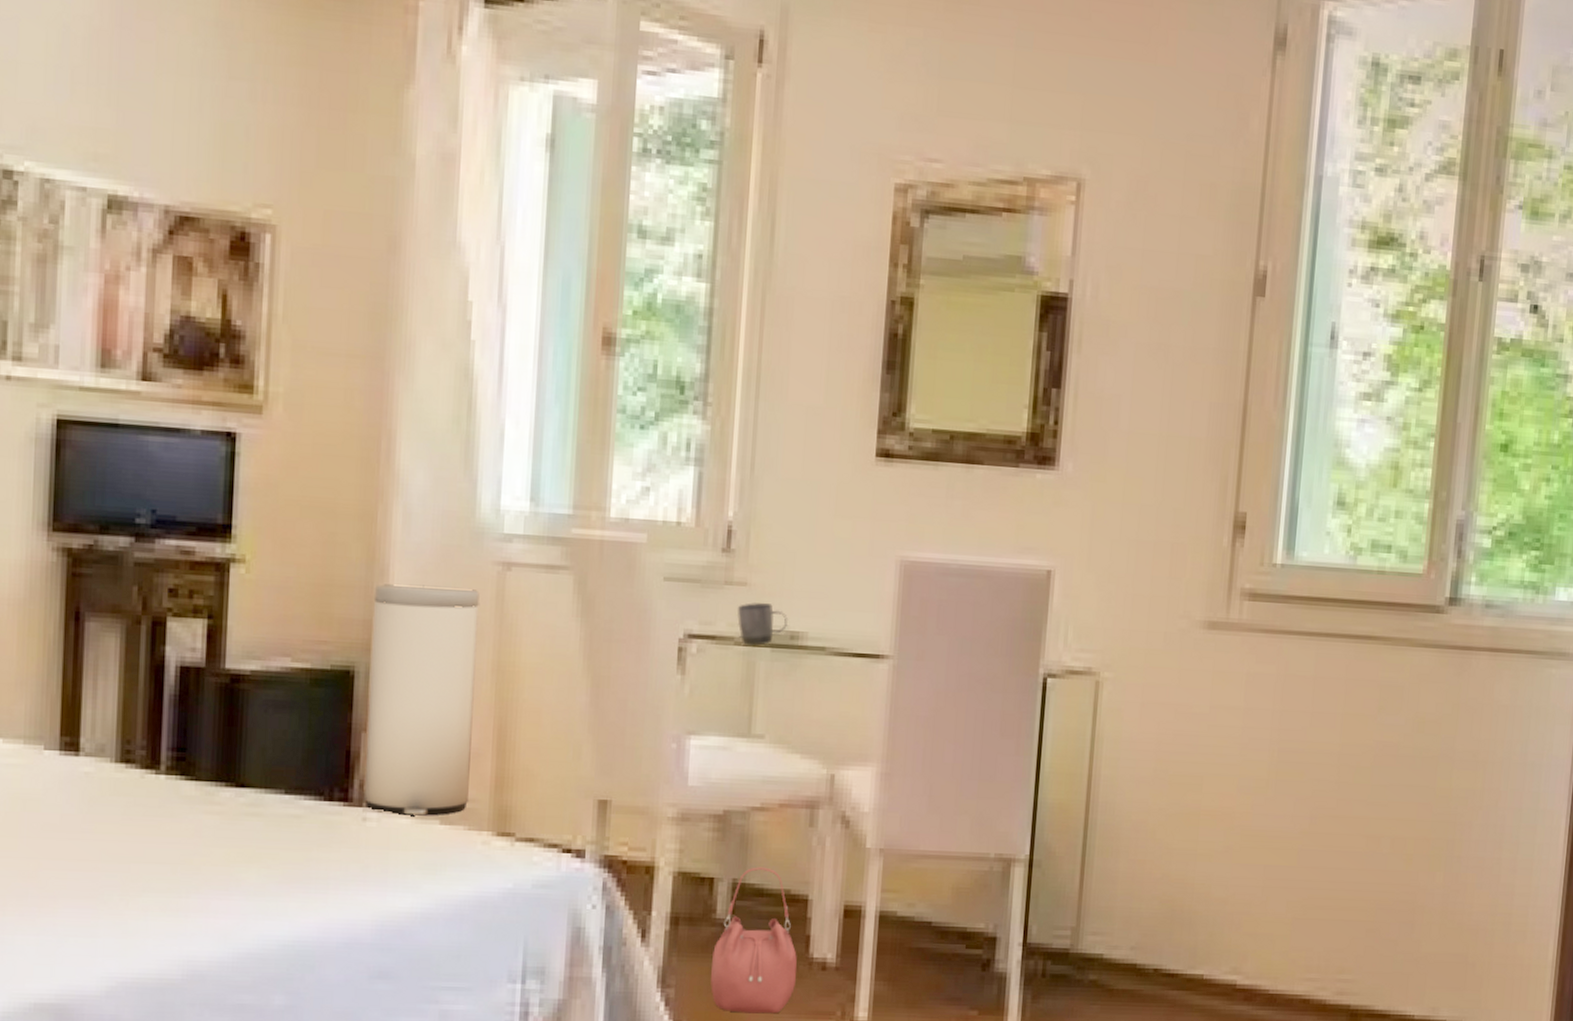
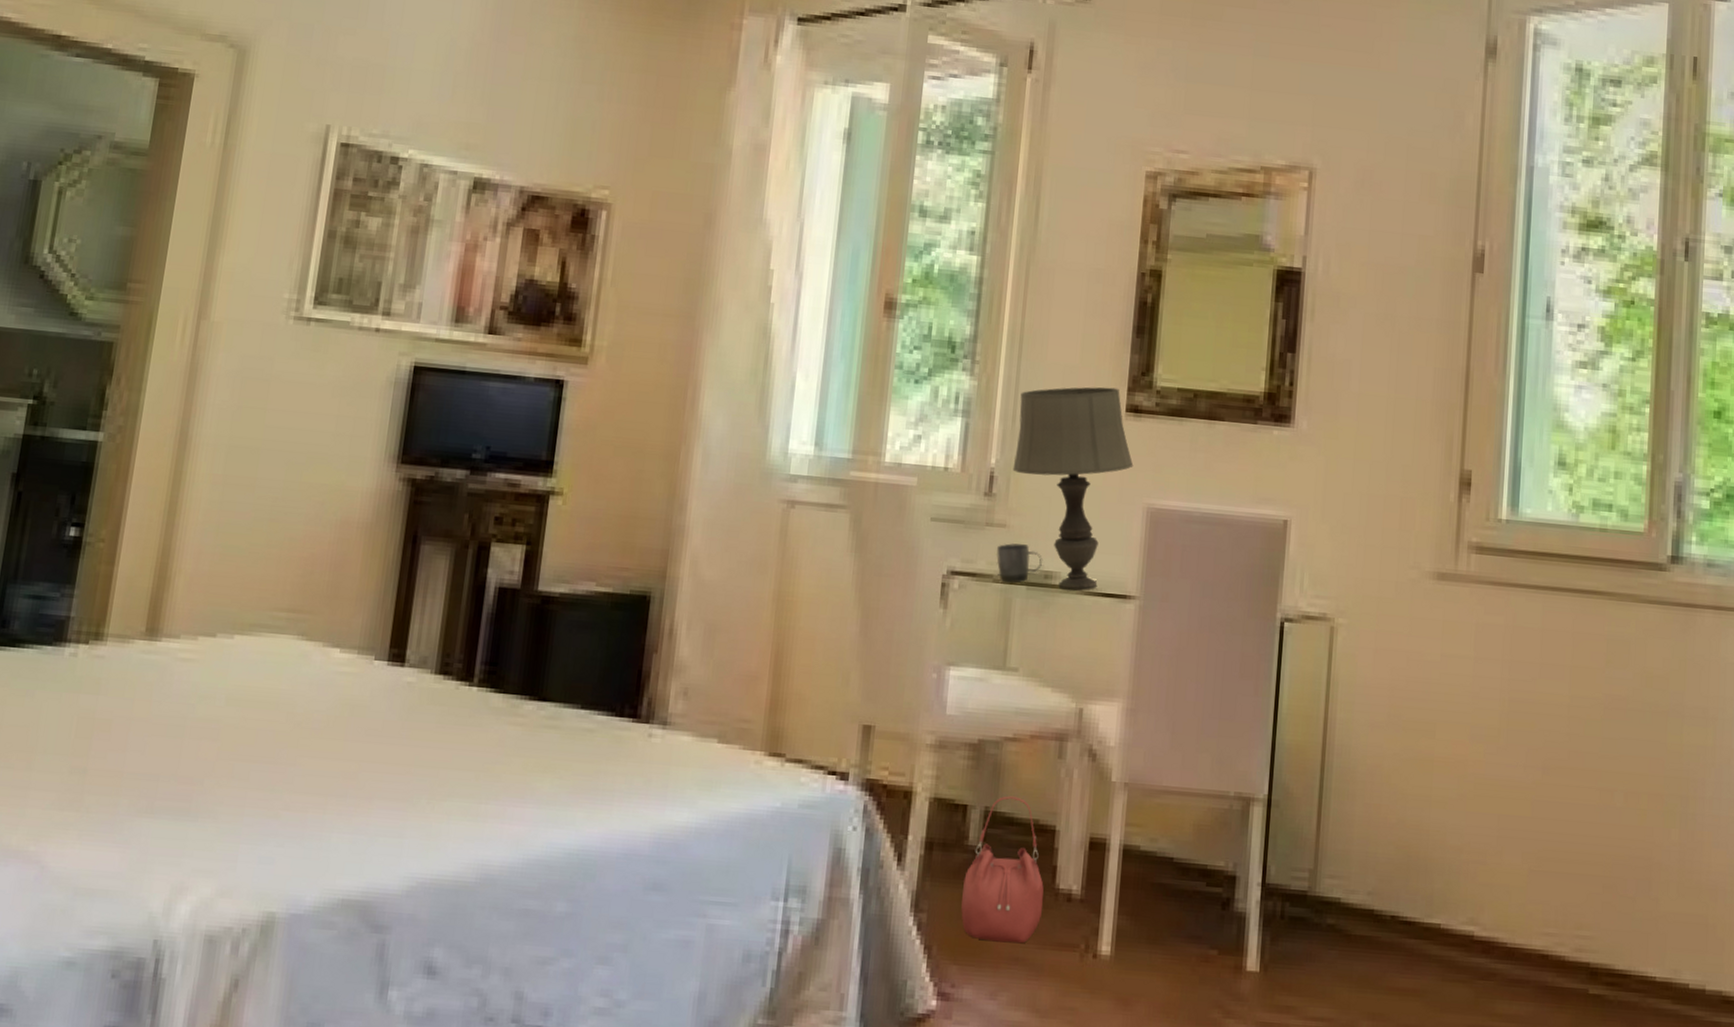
pedal bin: present [365,584,480,816] -> none [651,517,766,735]
table lamp: none [752,429,885,653] -> present [1012,387,1134,592]

